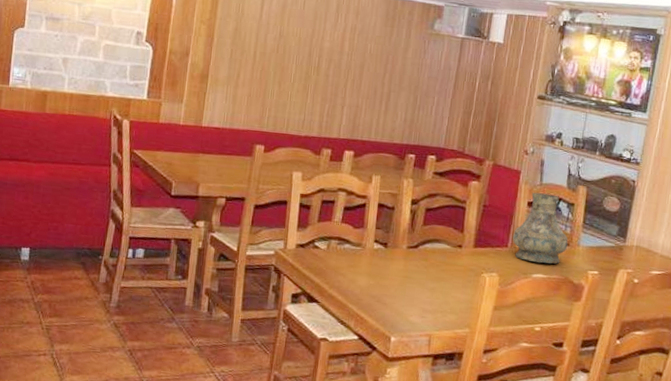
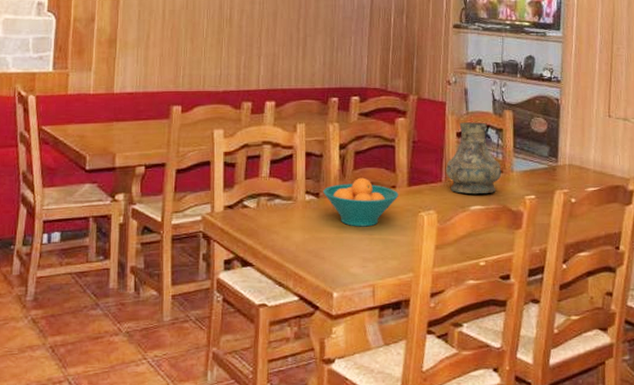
fruit bowl: none [391,233,464,281] -> present [323,177,399,227]

